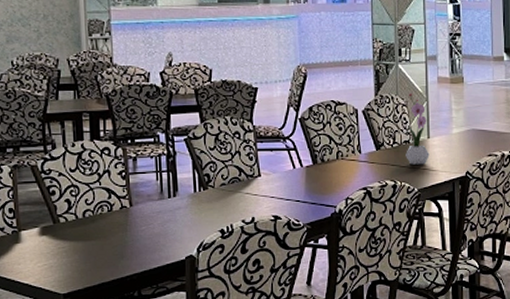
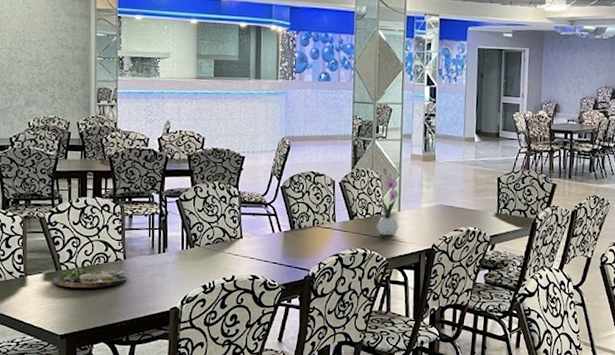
dinner plate: none [51,216,136,241] -> present [53,265,128,288]

